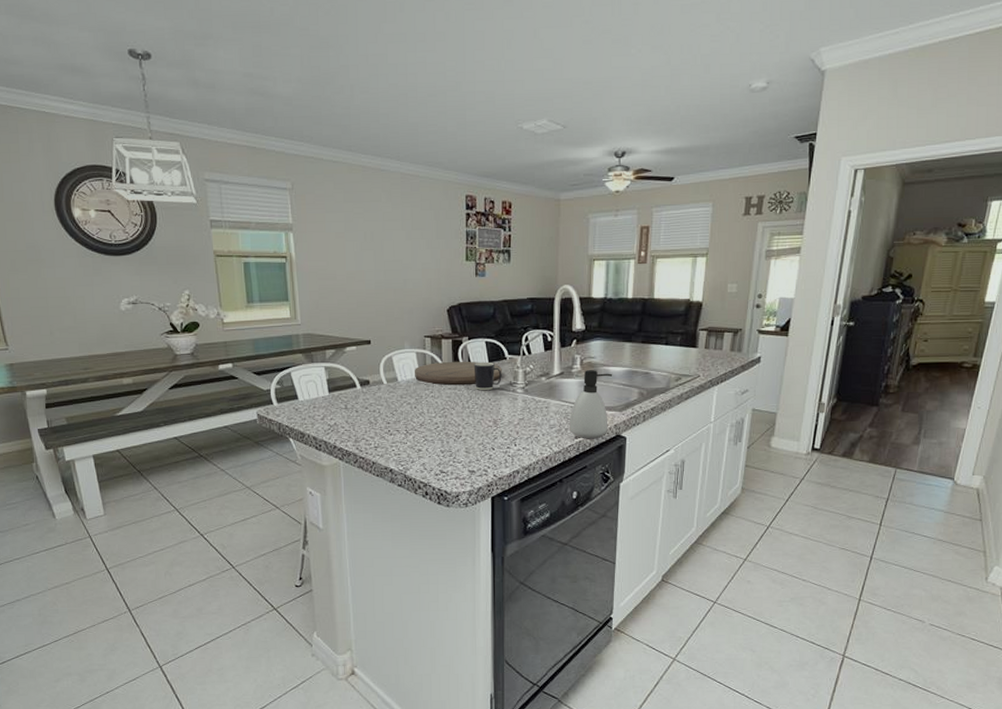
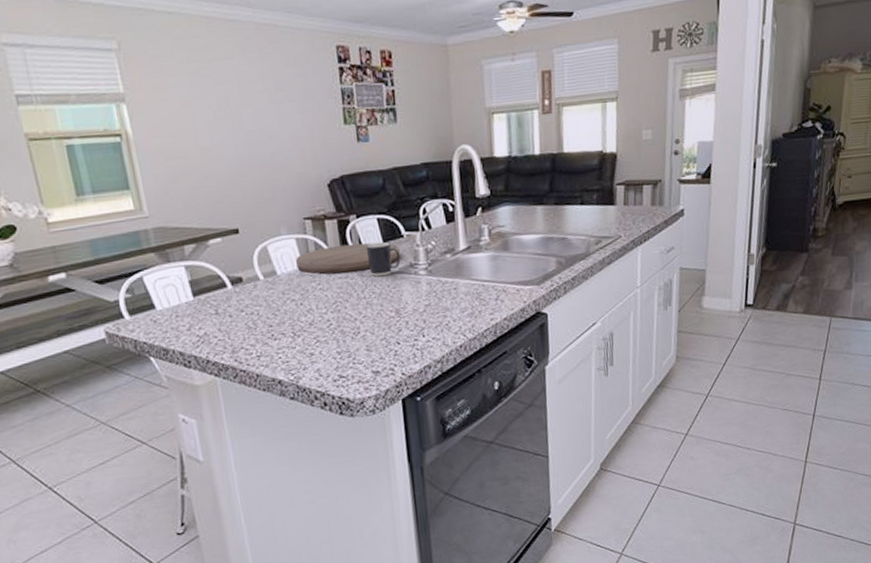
soap dispenser: present [568,370,613,439] -> none [482,240,527,321]

